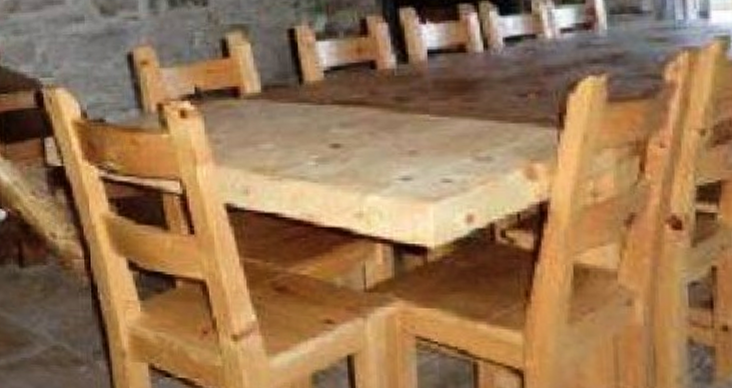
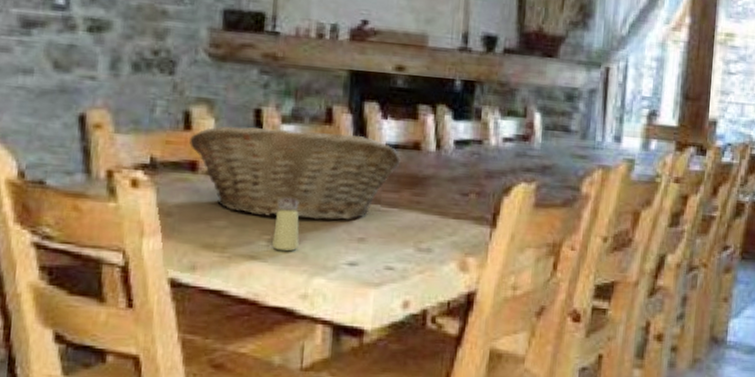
fruit basket: none [229,43,445,137] -> present [190,126,401,221]
saltshaker: none [320,115,348,170] -> present [272,197,300,252]

